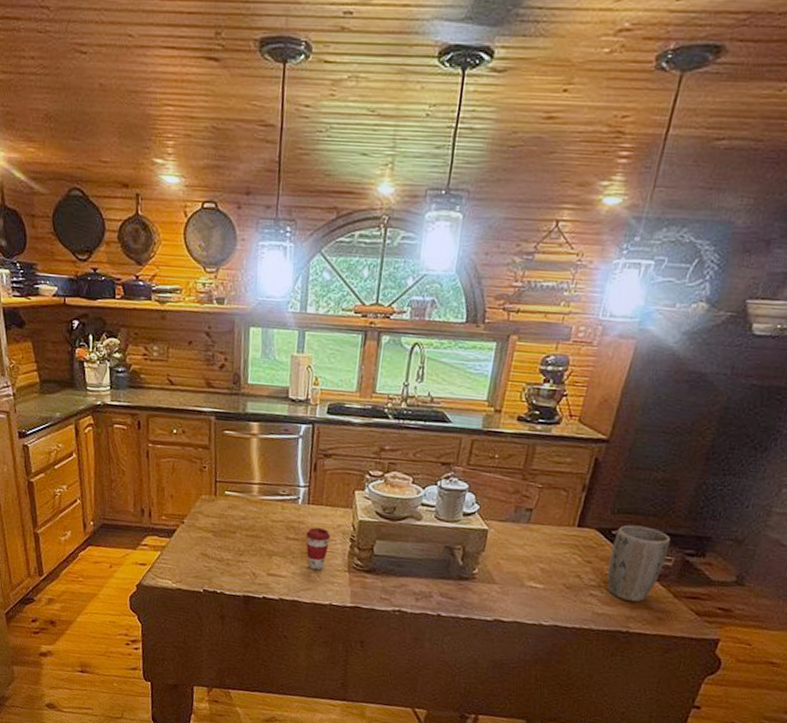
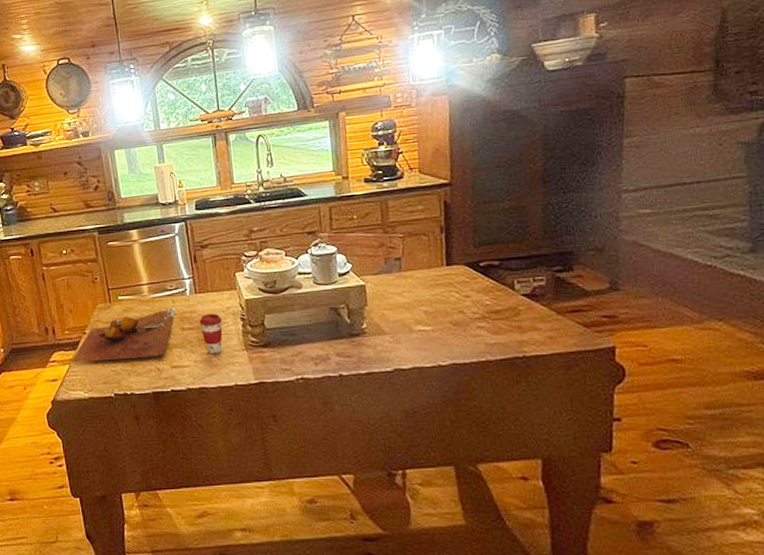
cutting board: none [163,513,284,561] -> present [71,307,176,363]
plant pot: present [606,525,671,602] -> none [483,253,538,327]

